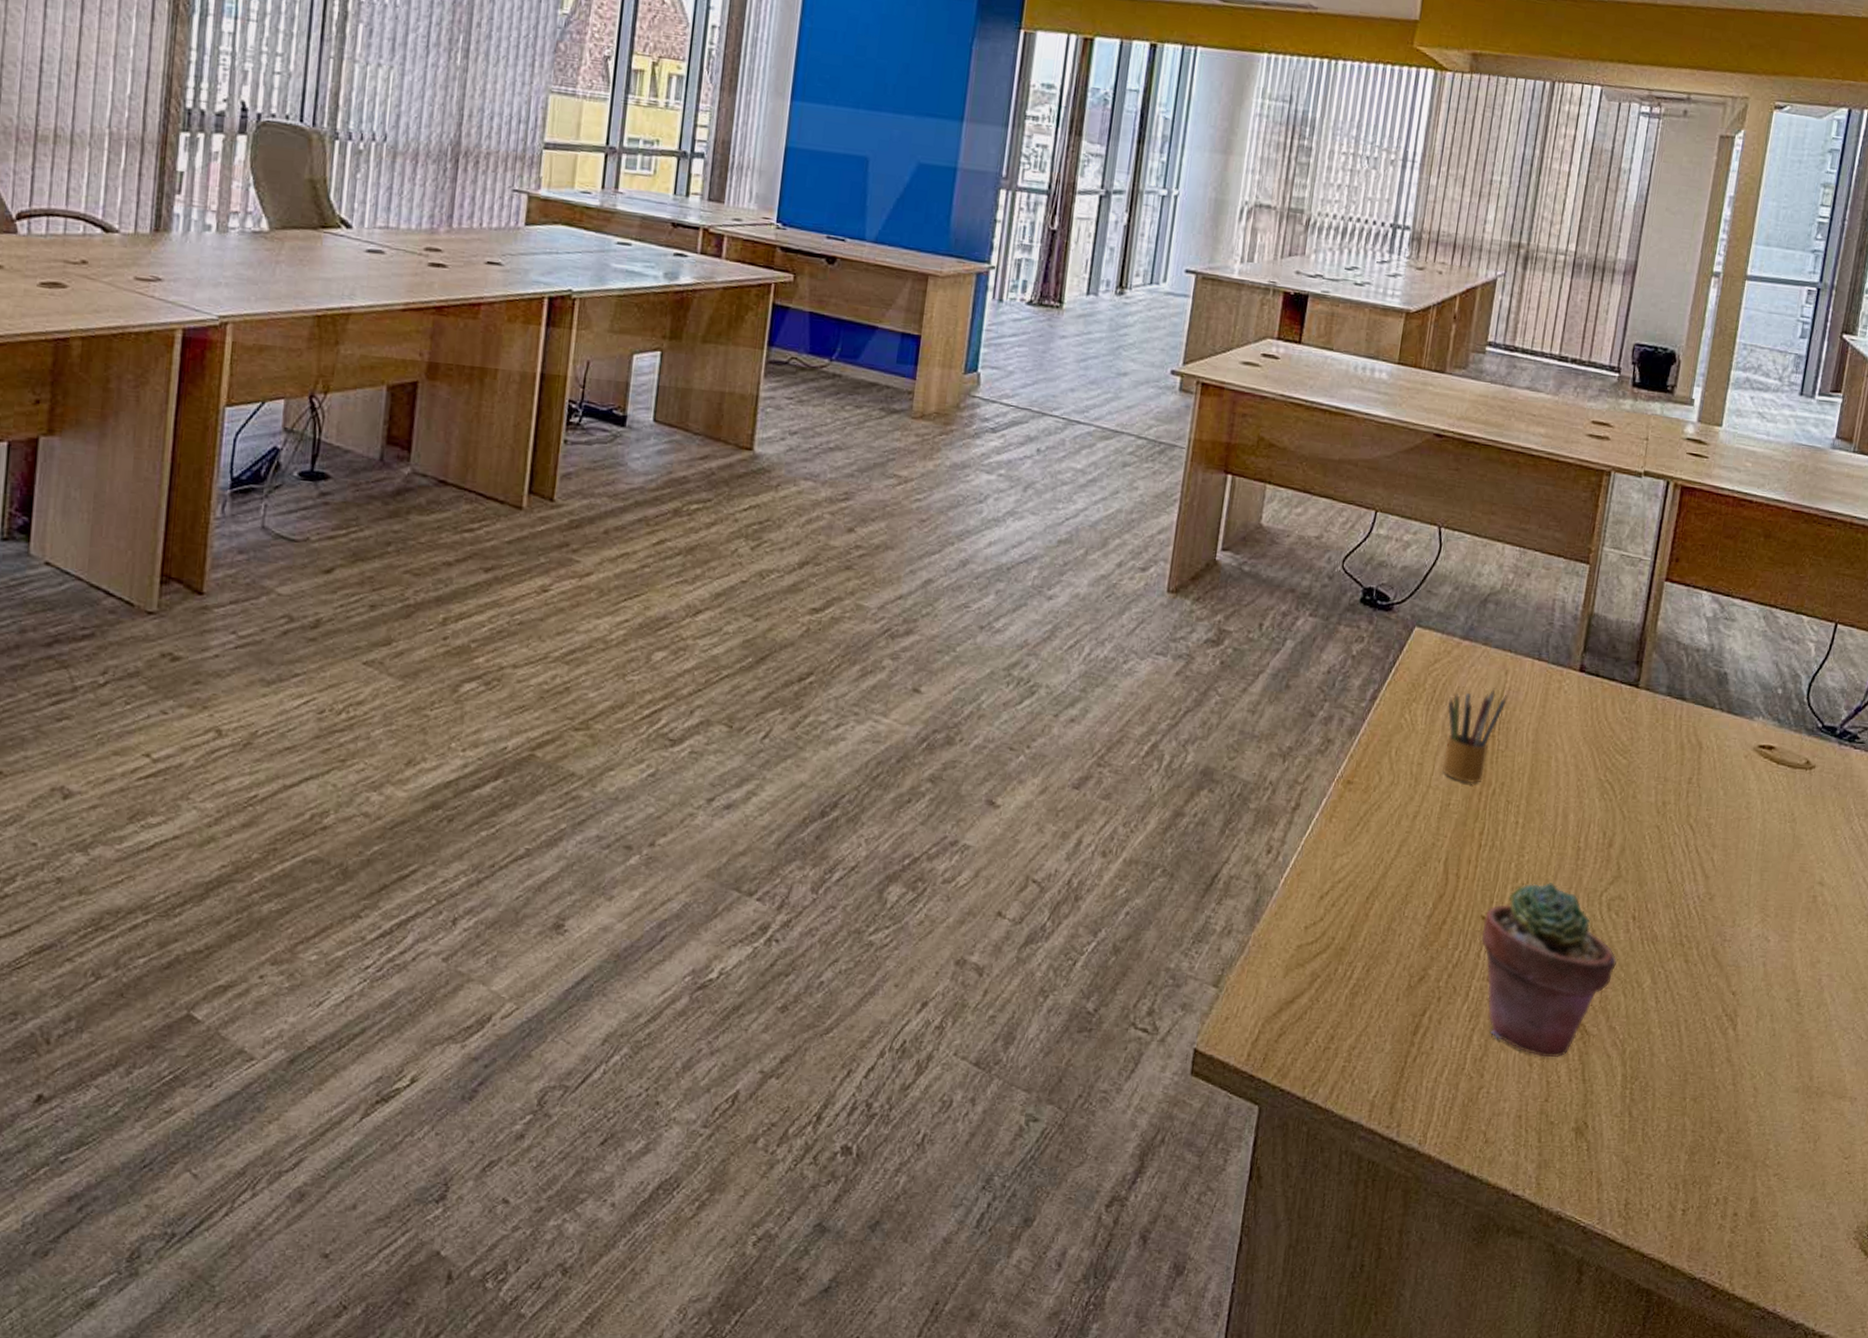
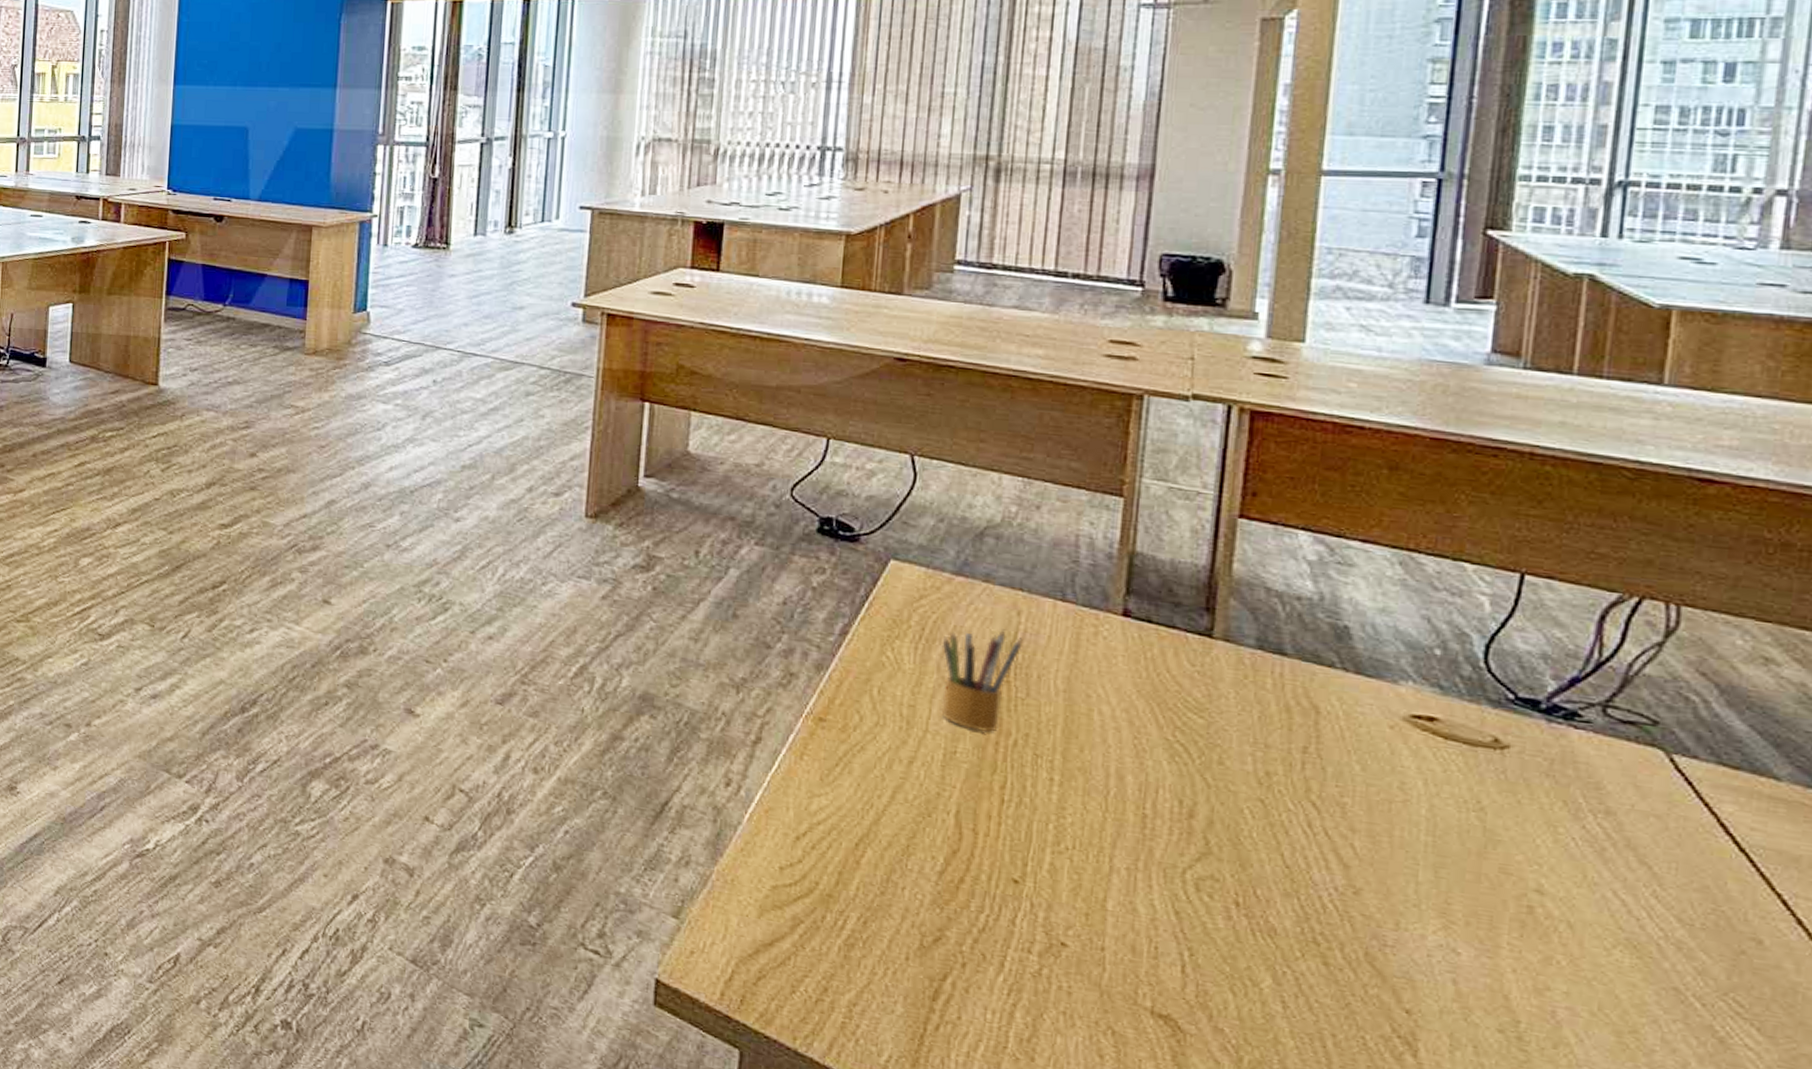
potted succulent: present [1480,883,1617,1058] -> none [1014,849,1216,1054]

